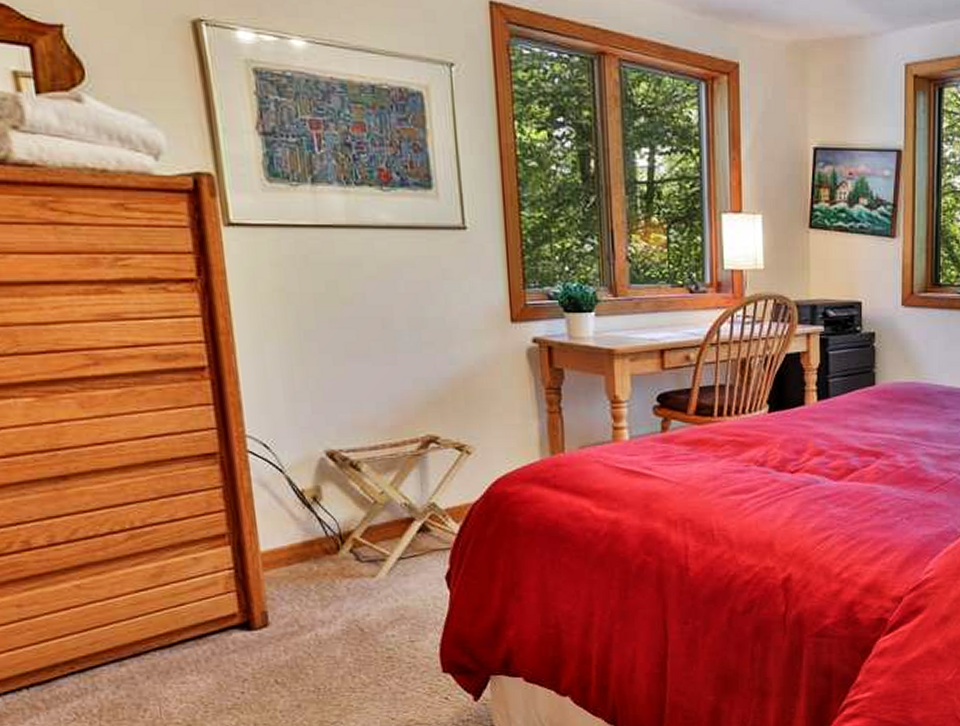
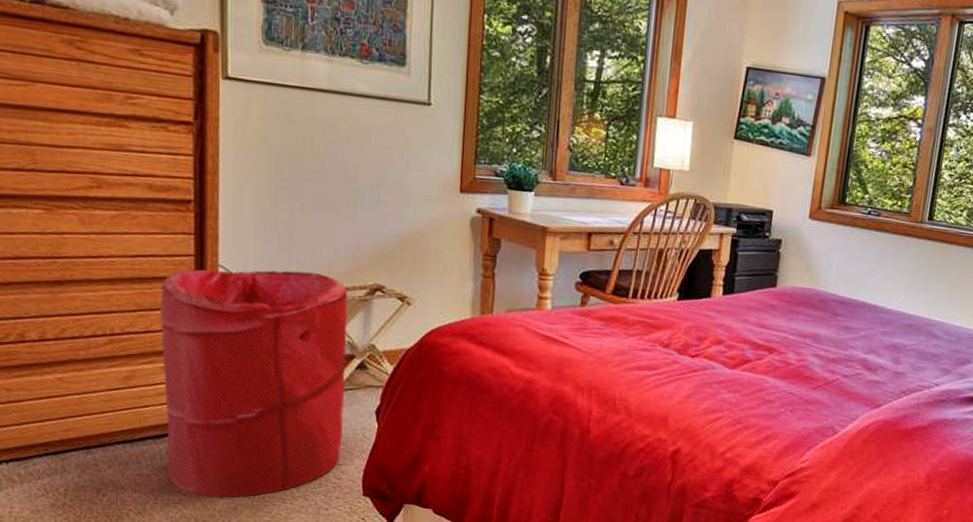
laundry hamper: none [183,430,412,697] -> present [159,269,348,498]

